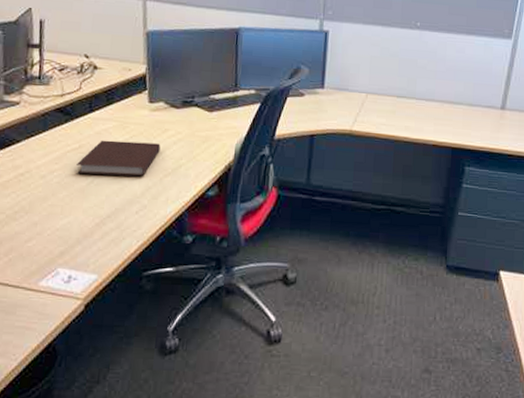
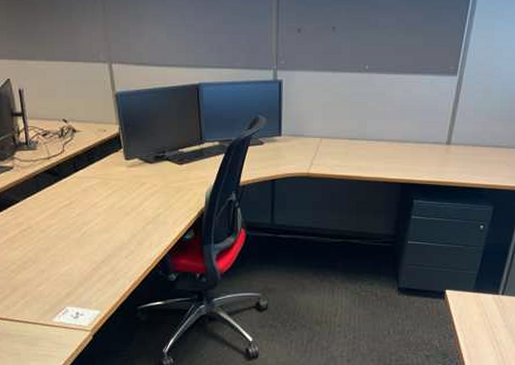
notebook: present [77,140,161,177] -> none [70,196,140,227]

